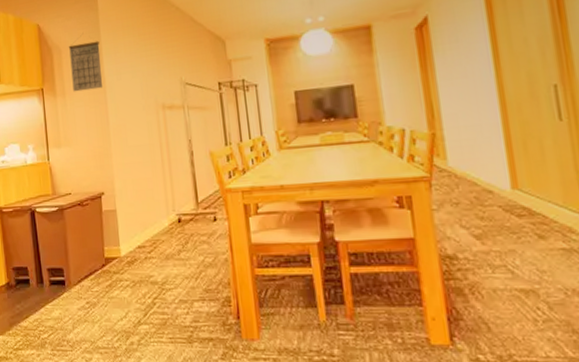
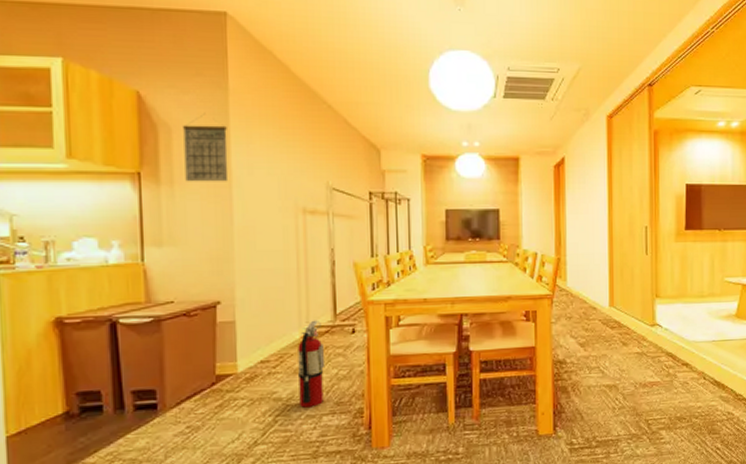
fire extinguisher: none [167,208,193,292] -> present [298,320,326,408]

